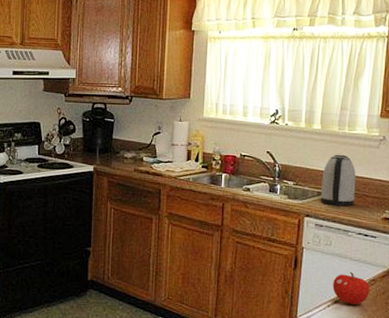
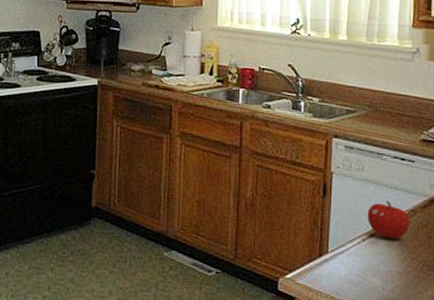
kettle: present [320,154,356,207] -> none [349,68,389,127]

